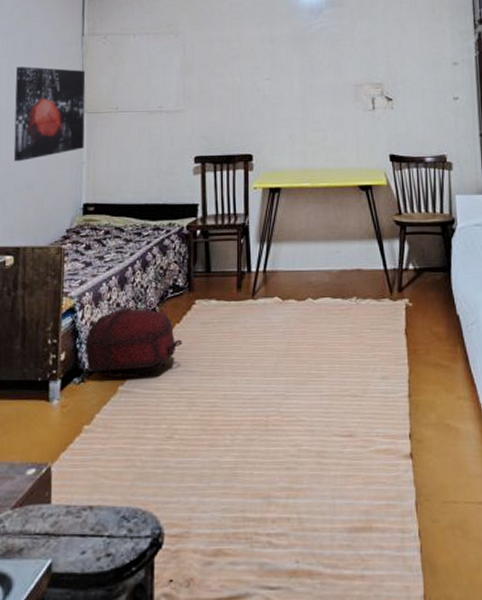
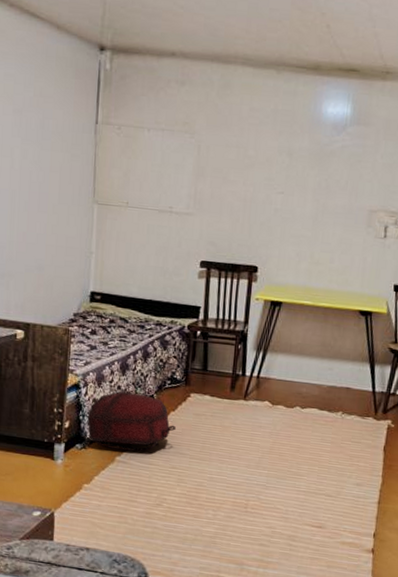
wall art: present [13,66,86,162] -> none [25,148,98,244]

